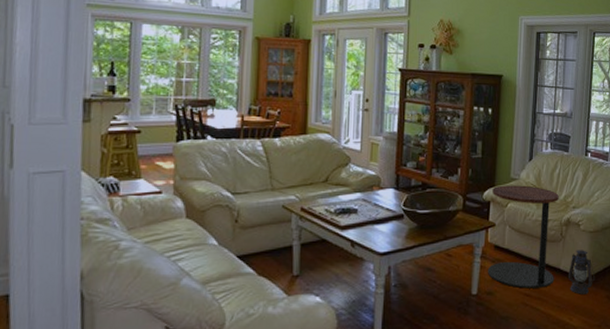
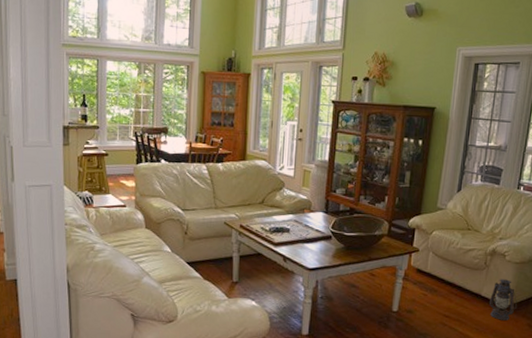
side table: present [488,185,559,289] -> none [409,214,486,311]

